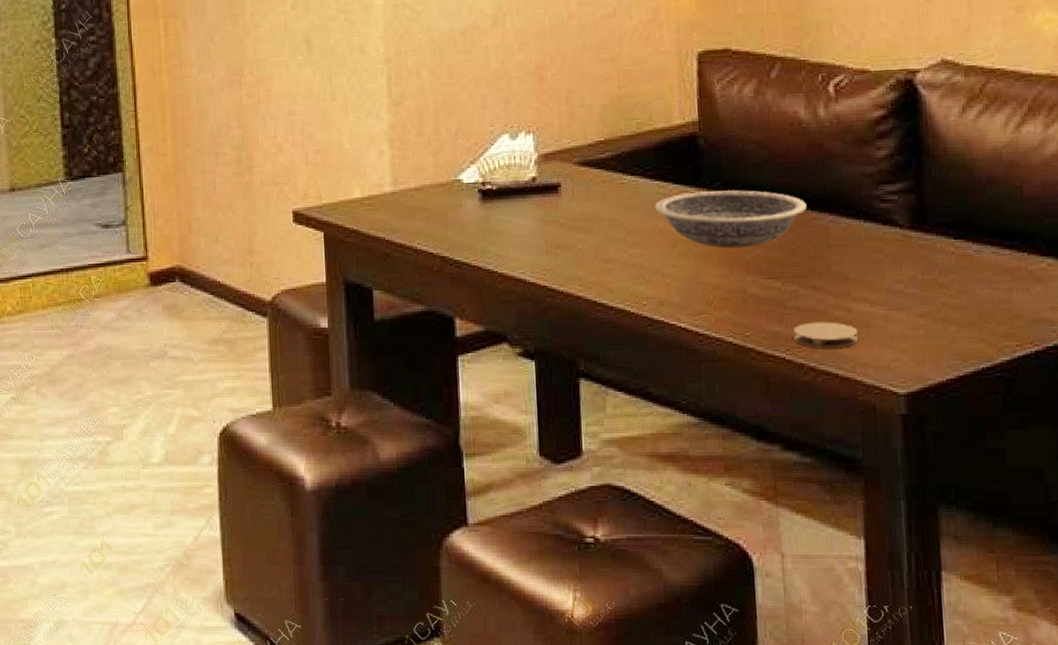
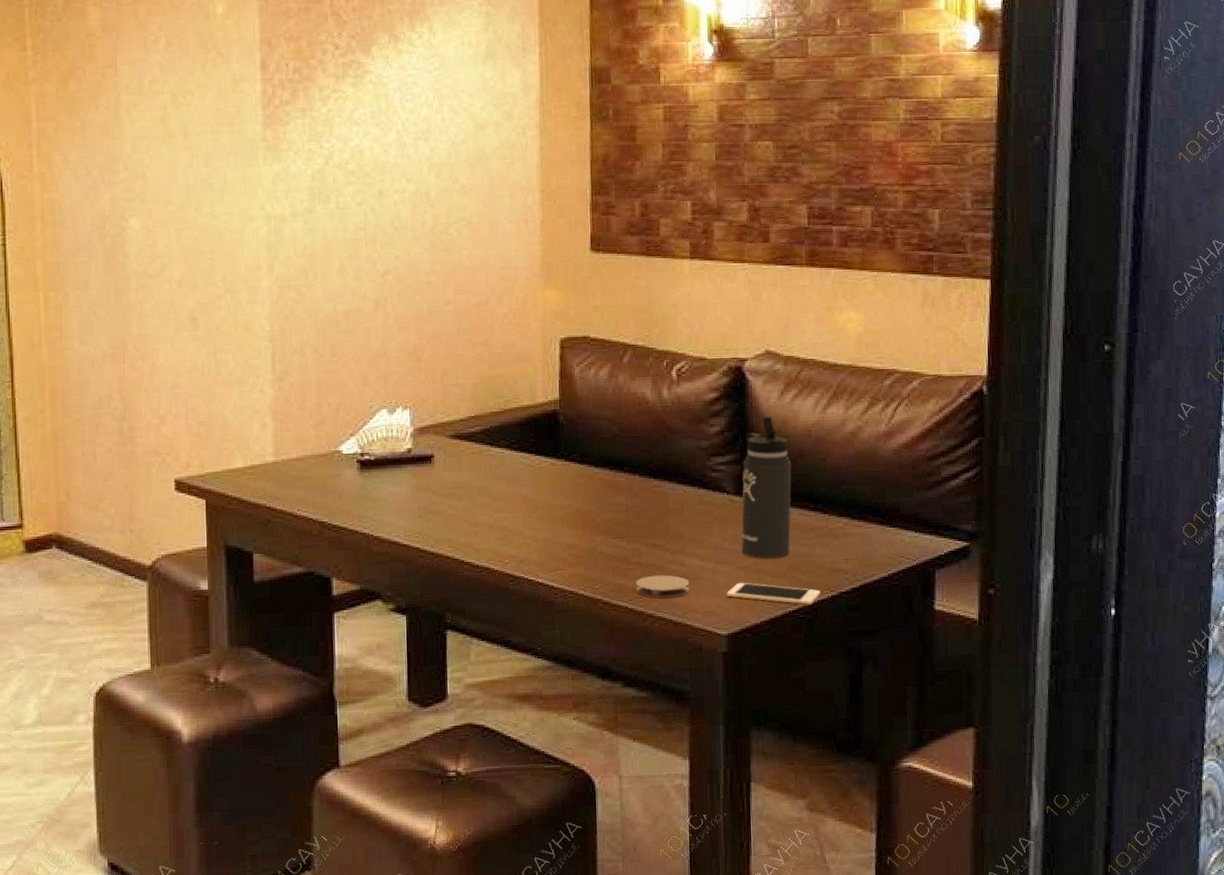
bowl: present [655,190,807,248] -> none [519,461,650,512]
cell phone: none [903,332,1021,361] -> present [726,582,821,605]
thermos bottle: none [918,138,981,305] -> present [742,417,792,559]

